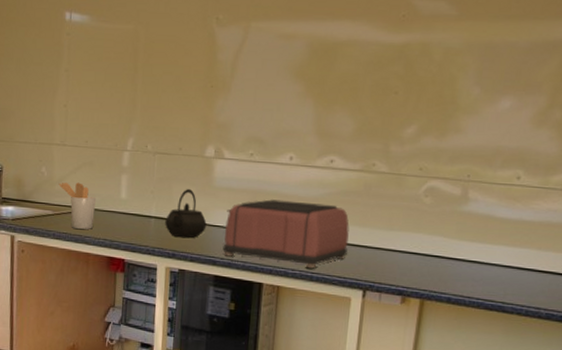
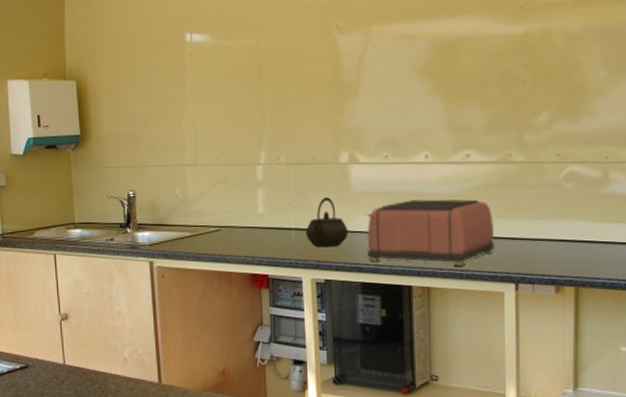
utensil holder: present [58,182,96,229] -> none [193,201,234,248]

